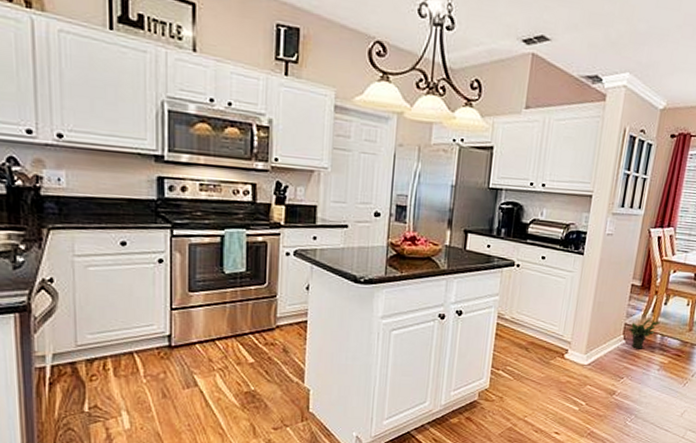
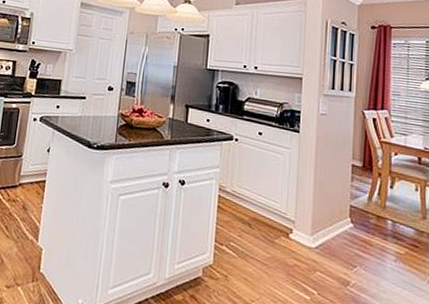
potted plant: present [628,319,661,349] -> none [354,202,389,236]

